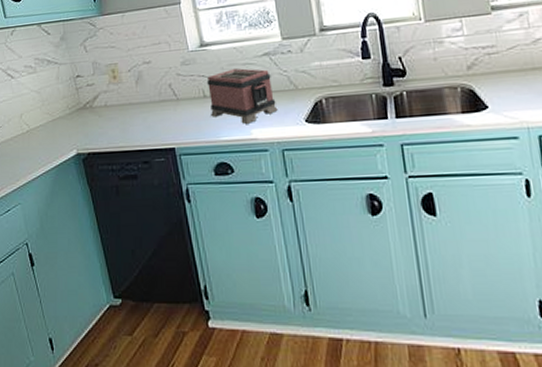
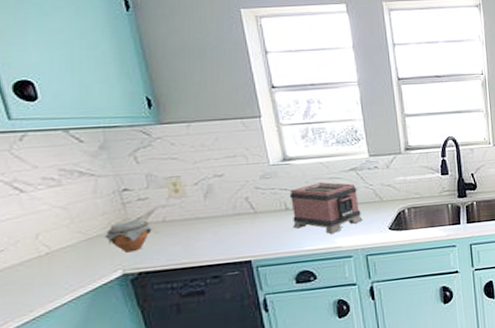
jar: none [64,103,97,134] -> present [104,219,152,253]

